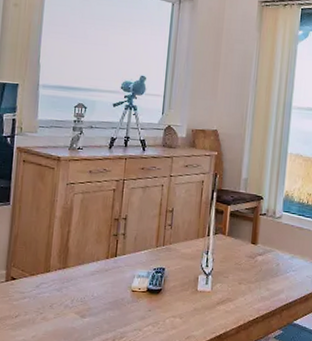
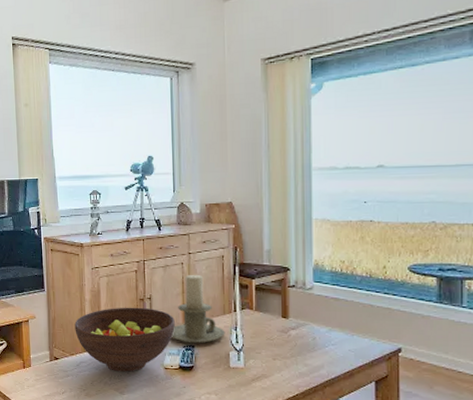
fruit bowl: none [39,226,148,295] -> present [74,307,175,372]
candle holder: none [143,197,197,267] -> present [171,275,225,344]

